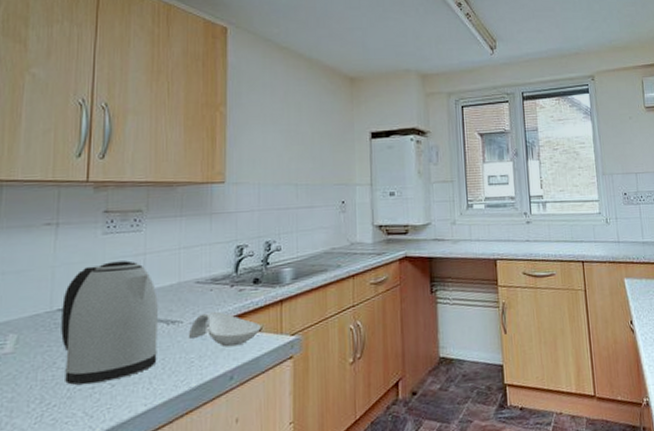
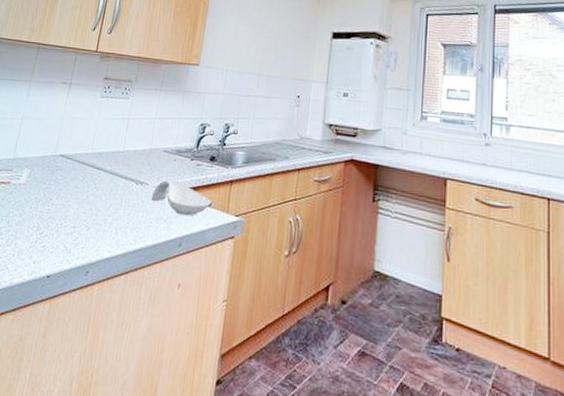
kettle: present [61,260,158,386] -> none [56,121,133,224]

